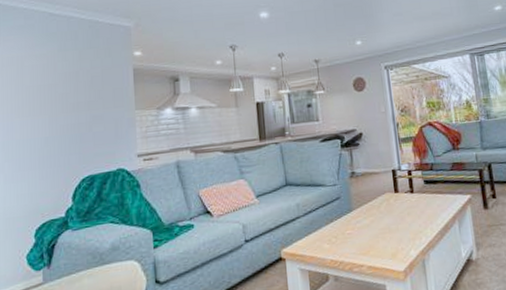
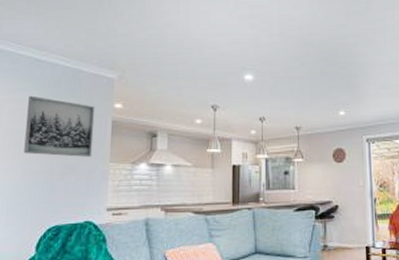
wall art: none [48,50,117,109] -> present [24,95,95,157]

